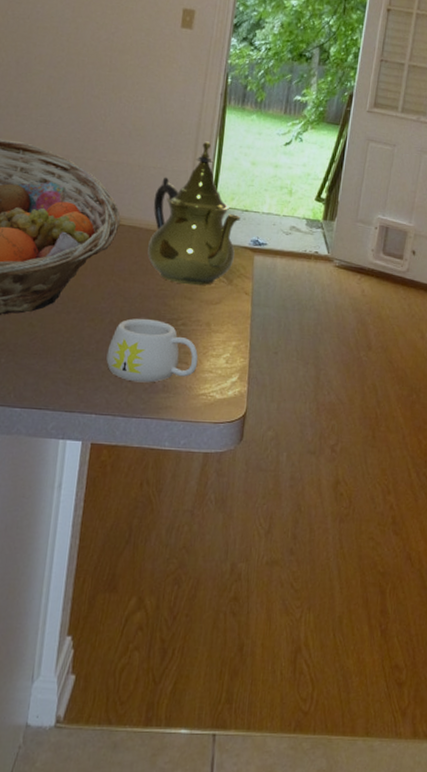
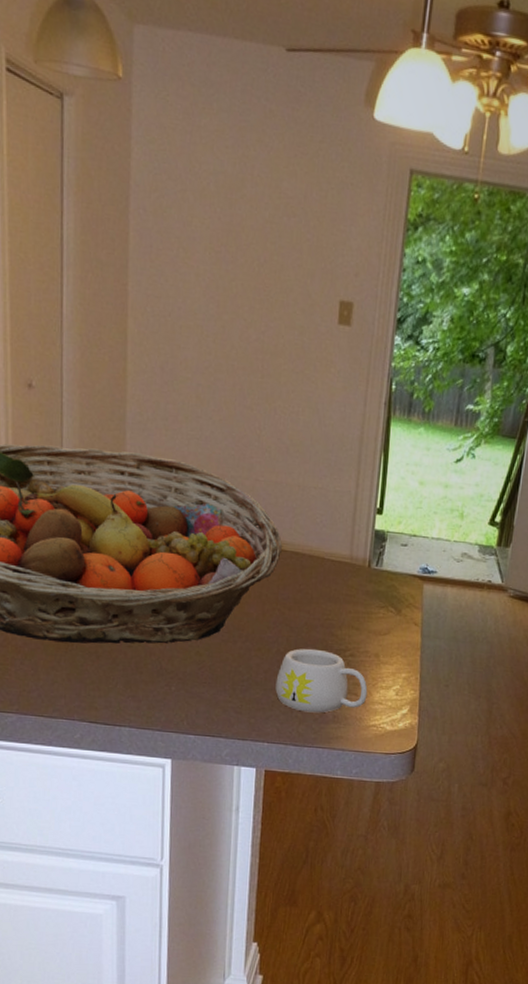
teapot: present [147,141,241,286] -> none [312,458,408,616]

